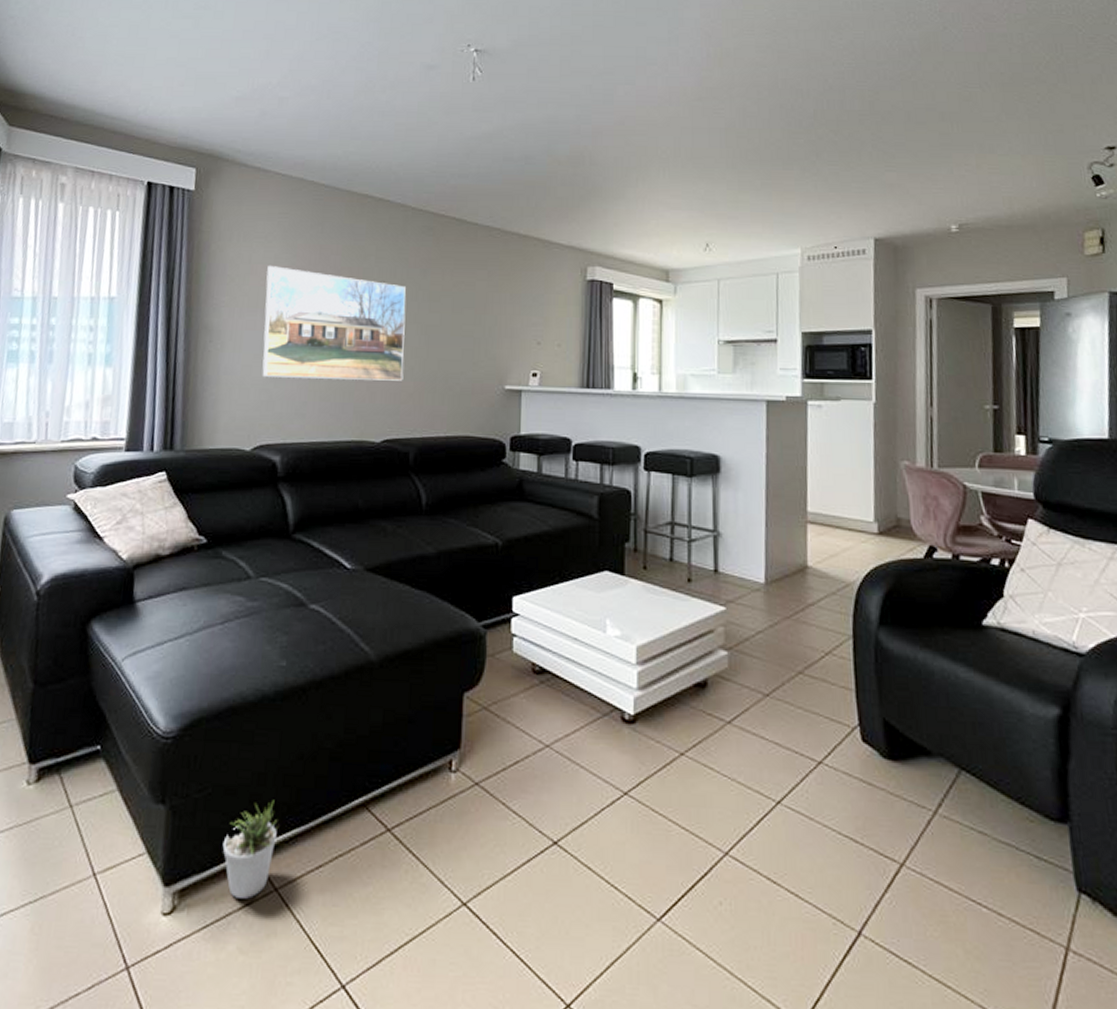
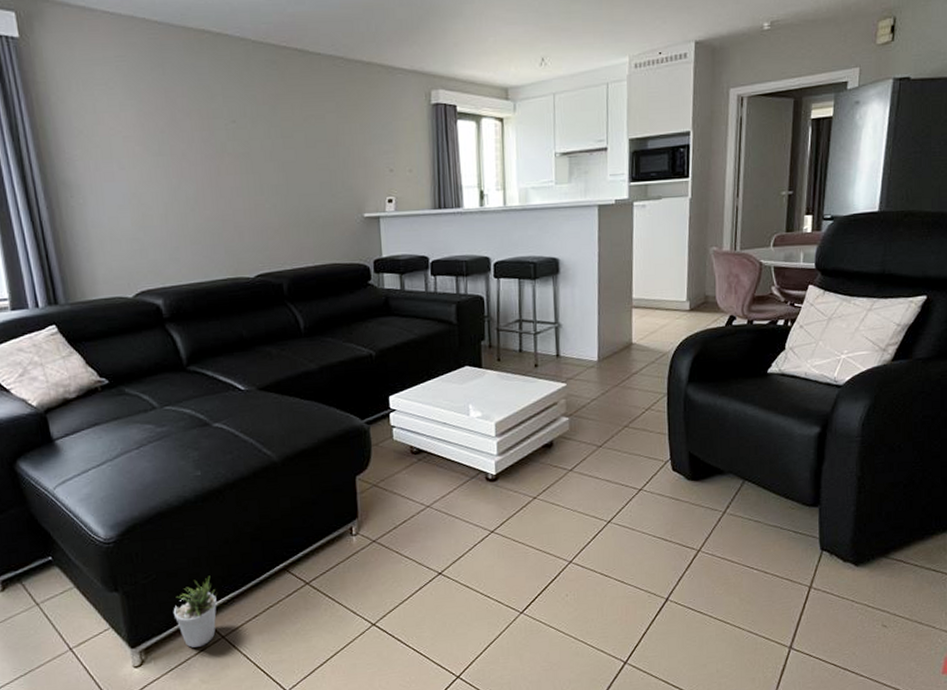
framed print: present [262,266,406,381] -> none [114,114,268,227]

